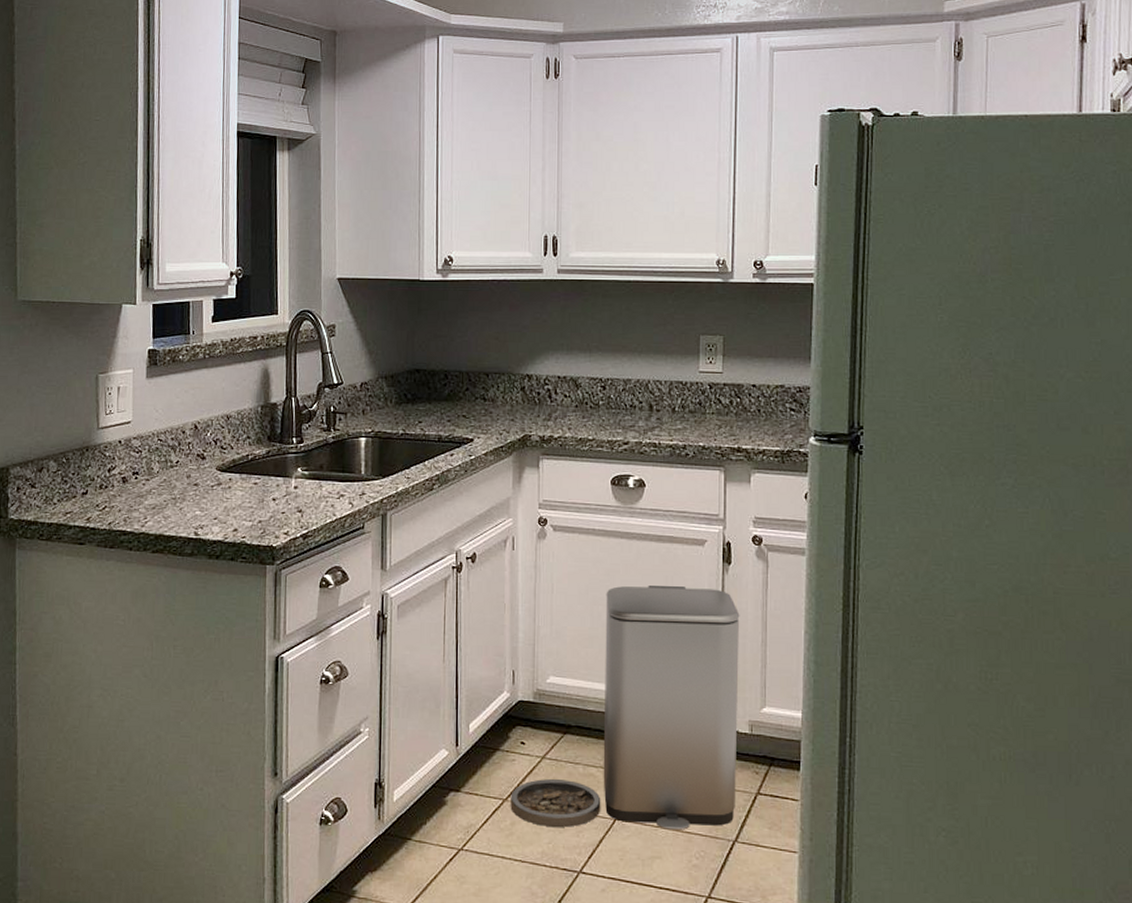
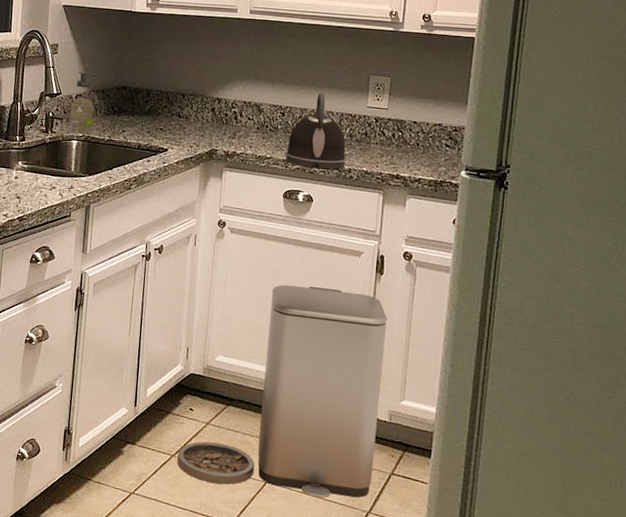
soap dispenser: none [350,356,385,430] -> present [66,72,97,135]
kettle: none [610,359,680,448] -> present [285,93,347,170]

